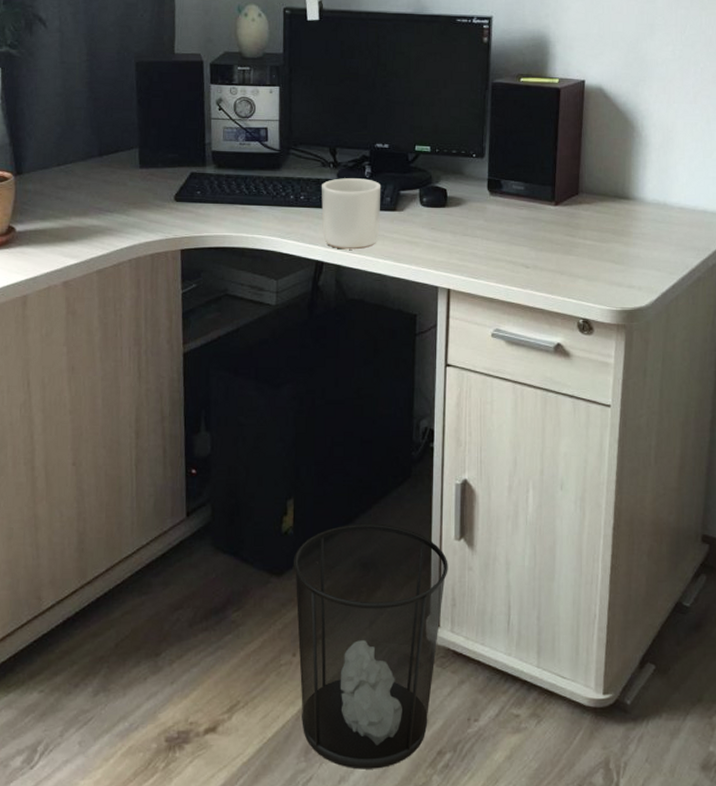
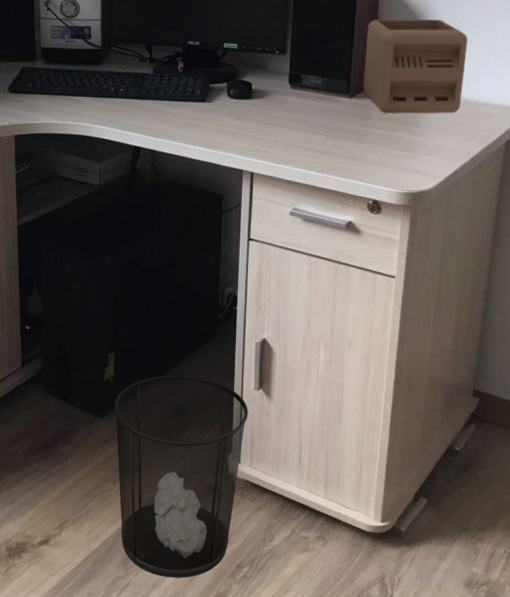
mug: present [321,178,381,250] -> none [138,72,193,137]
desk organizer: none [569,119,682,223] -> present [363,19,468,114]

